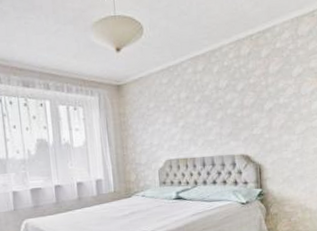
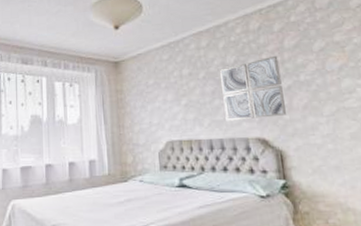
wall art: none [214,80,266,141] -> present [220,55,286,121]

